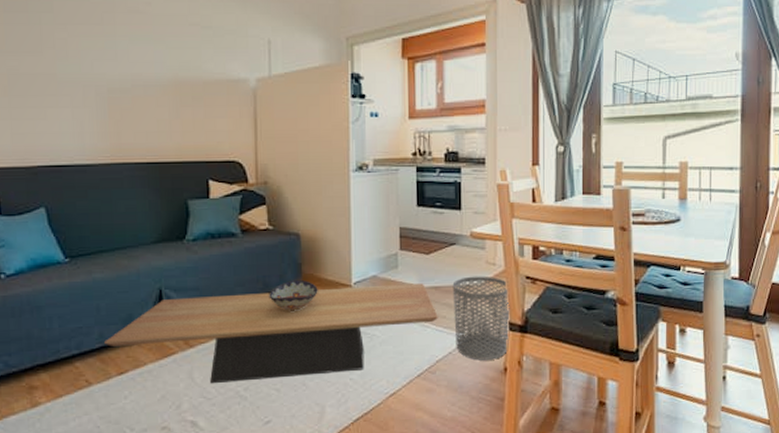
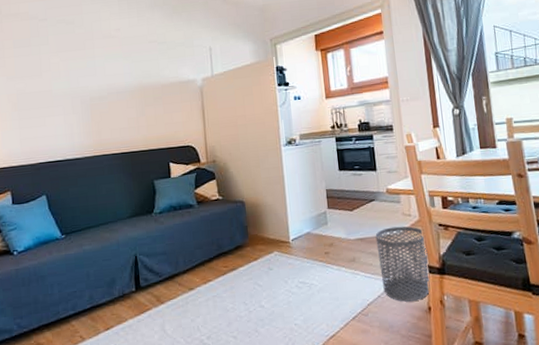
coffee table: present [104,283,438,383] -> none [94,236,366,334]
decorative bowl: present [269,279,318,311] -> none [222,240,263,268]

